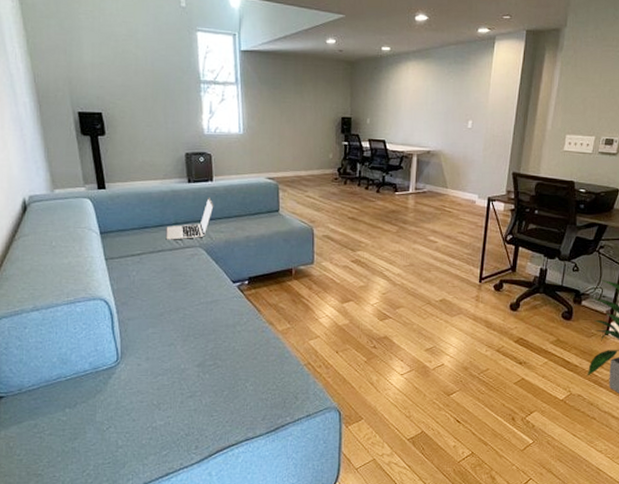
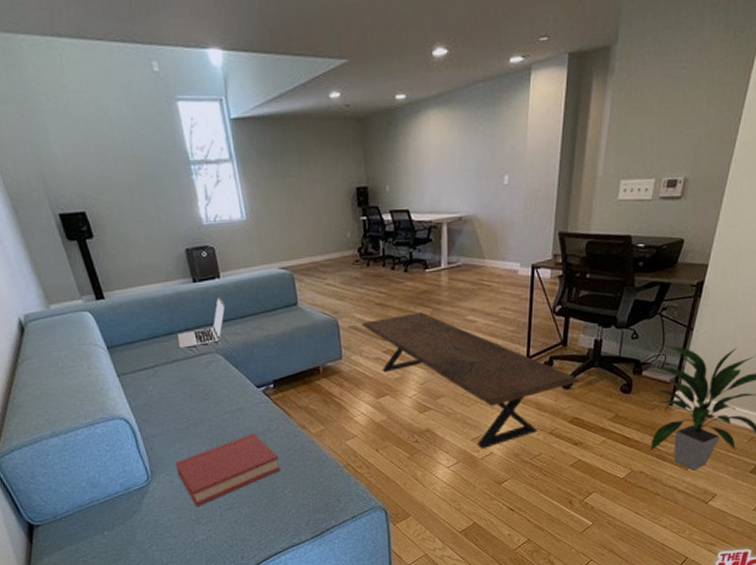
hardback book: none [146,325,245,392] -> present [175,433,281,507]
coffee table: none [334,229,526,359] -> present [361,312,580,448]

